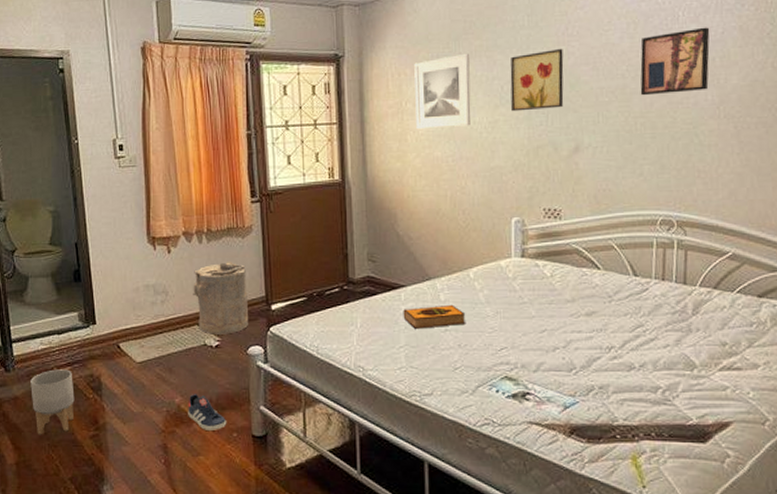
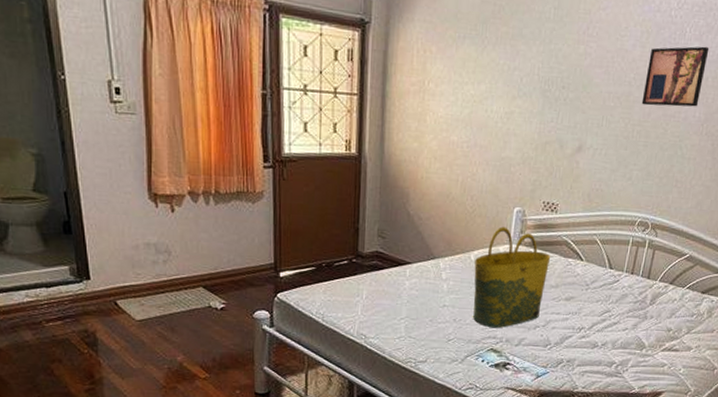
planter: present [30,369,75,435] -> none [15,323,68,388]
sneaker: present [188,394,227,430] -> none [190,353,230,387]
laundry hamper: present [193,262,248,335] -> none [198,226,256,298]
hardback book: present [403,304,466,329] -> none [406,283,464,303]
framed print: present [414,53,471,130] -> none [436,38,495,114]
tote bag: none [475,239,562,353] -> present [473,226,551,328]
wall art: present [510,48,564,112] -> none [527,47,582,107]

